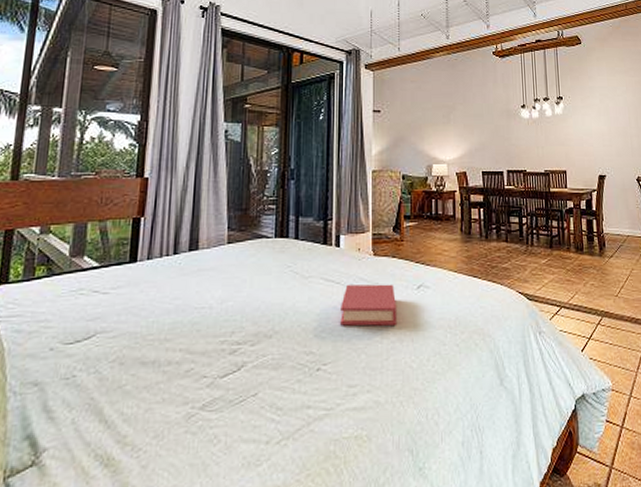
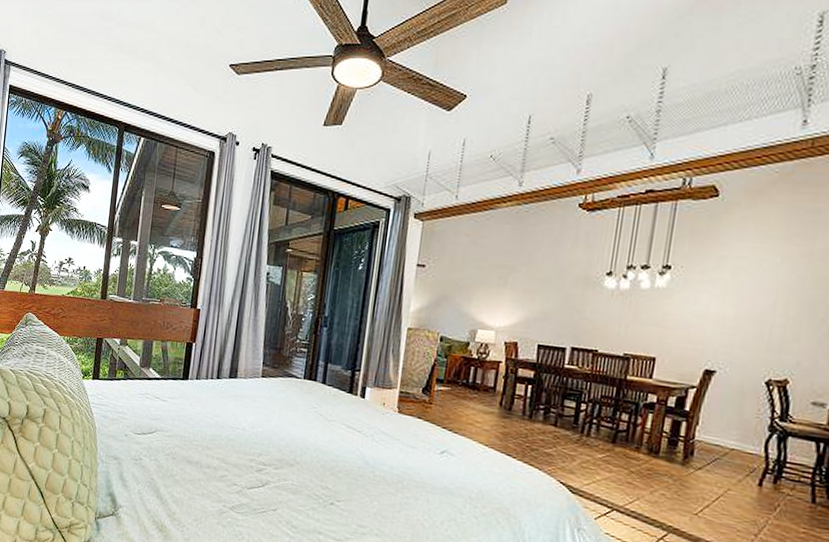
book: present [340,284,396,326] -> none [357,435,416,483]

